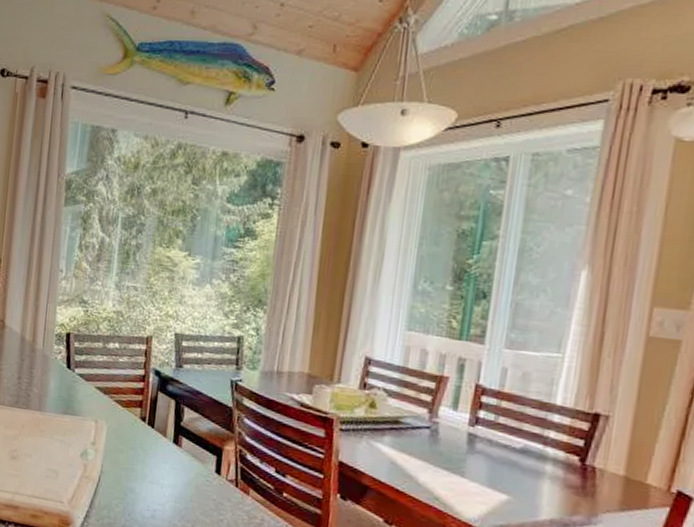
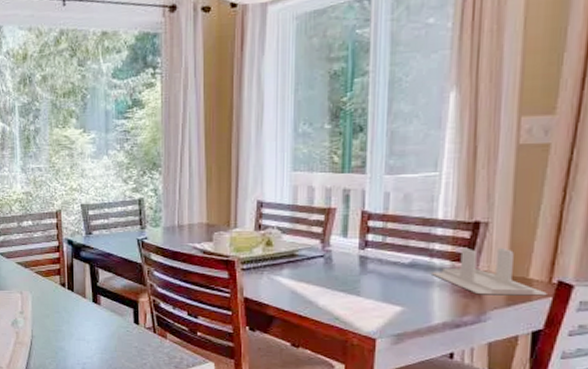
napkin holder: none [543,439,665,506] -> present [432,247,547,296]

